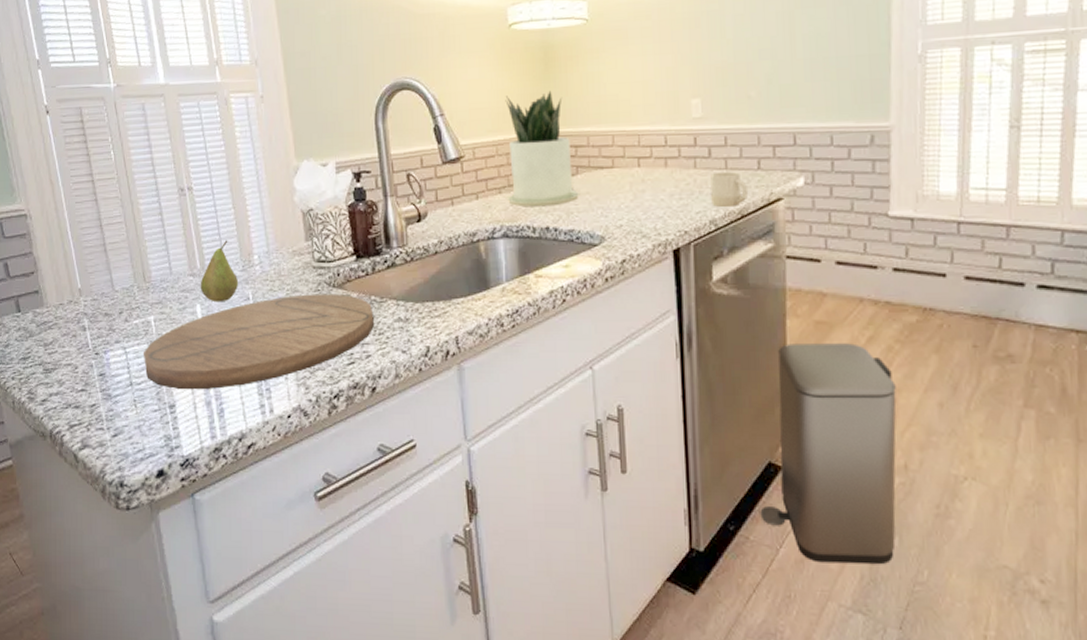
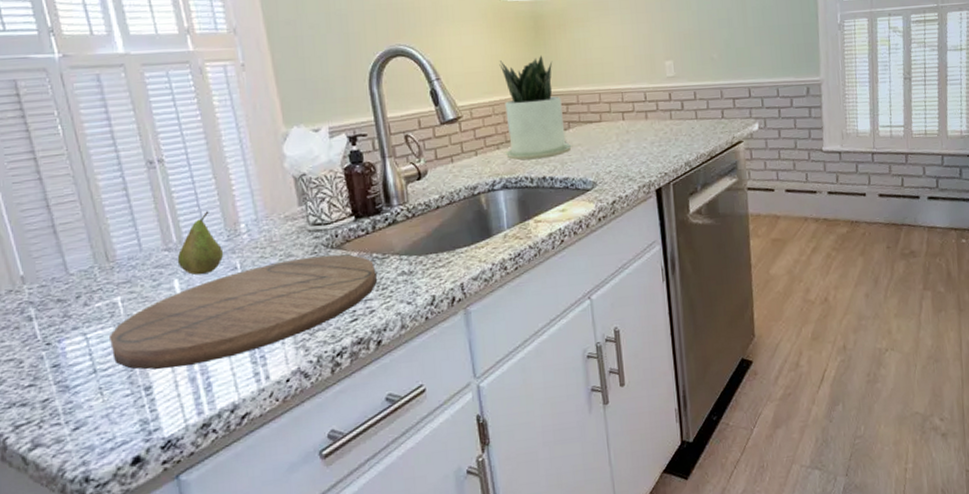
mug: present [710,171,749,208] -> none [684,121,716,152]
pedal bin: present [760,343,897,565] -> none [737,254,840,435]

